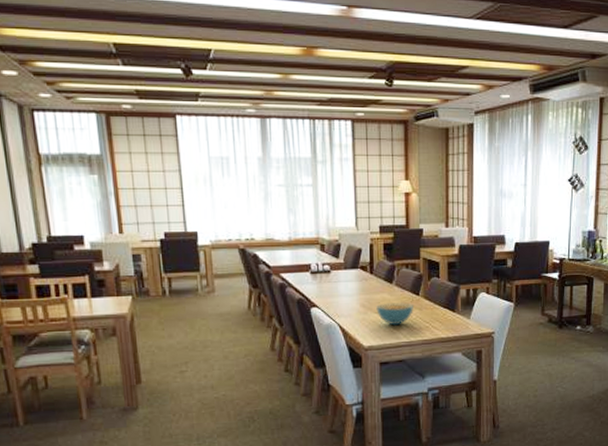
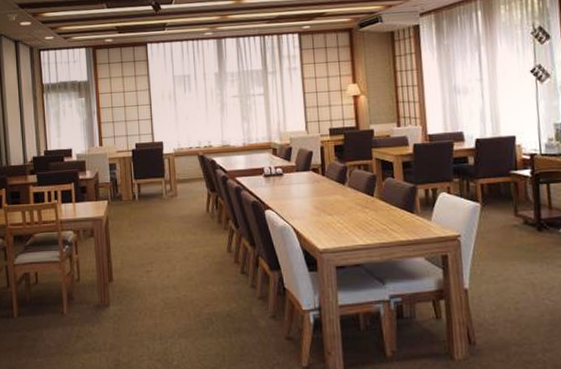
cereal bowl: present [376,302,413,326] -> none [330,204,369,228]

